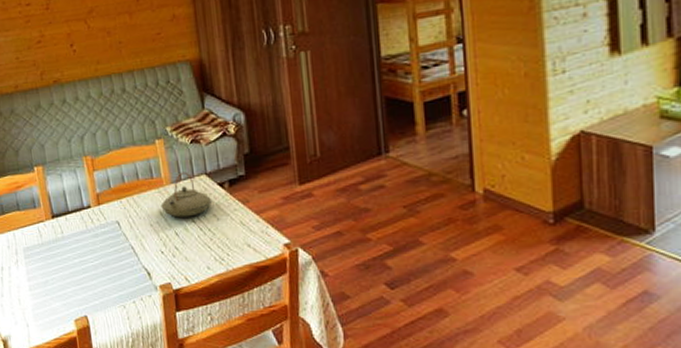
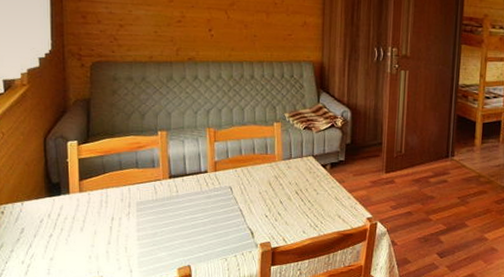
teapot: present [160,172,213,218] -> none [271,152,315,189]

